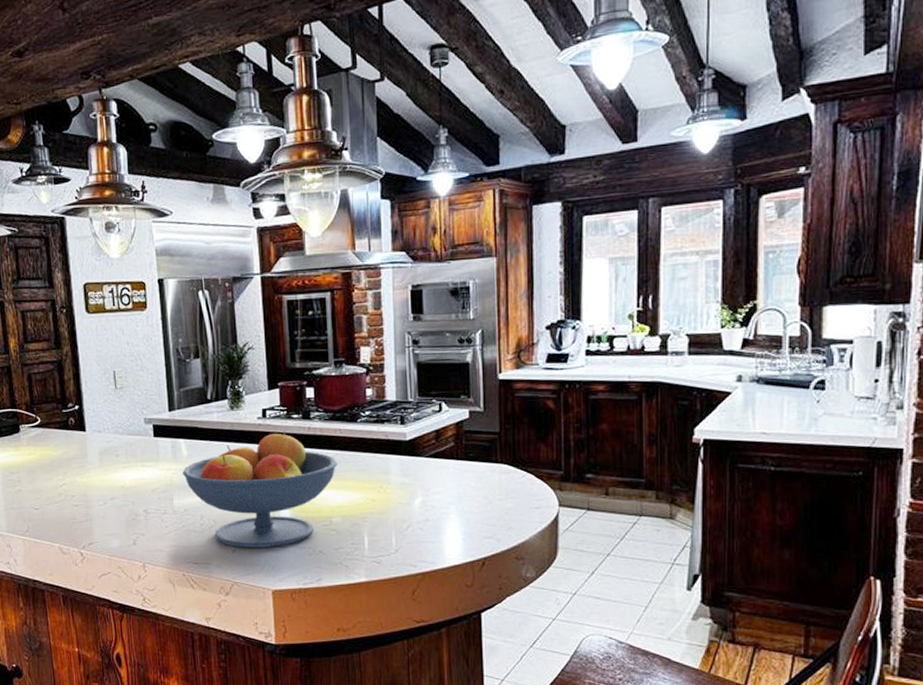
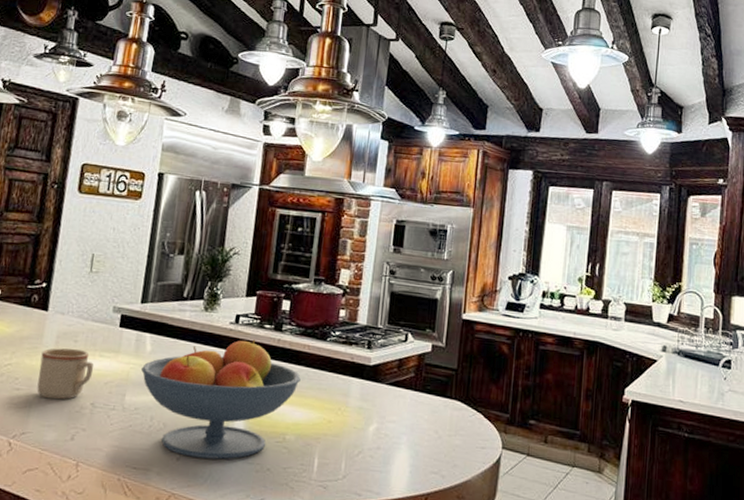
mug: none [89,462,140,511] -> present [37,348,95,400]

